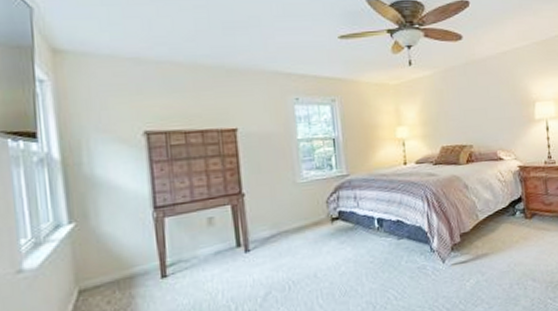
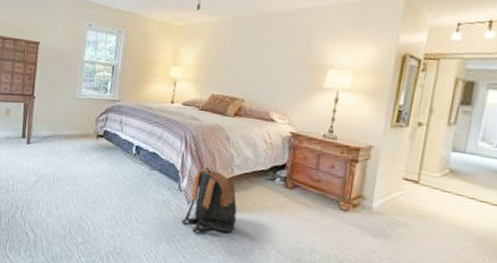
backpack: none [440,219,492,291] -> present [181,167,237,233]

